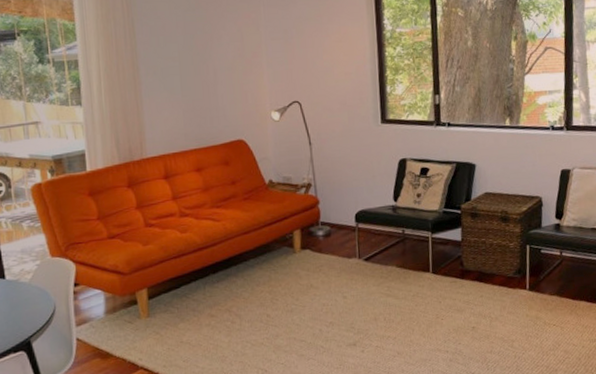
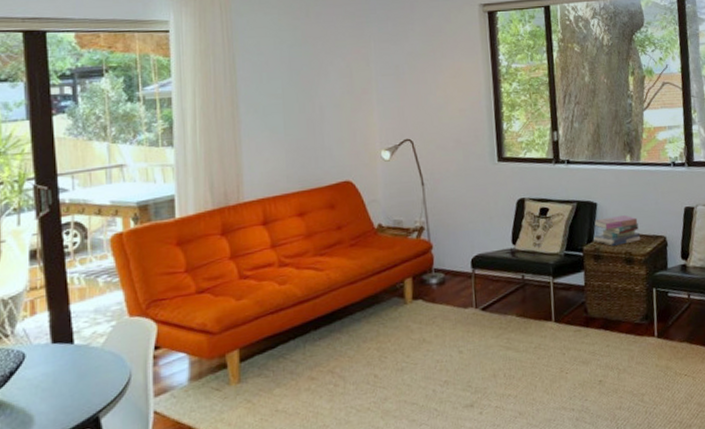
books: none [471,176,517,205] -> present [594,215,641,246]

